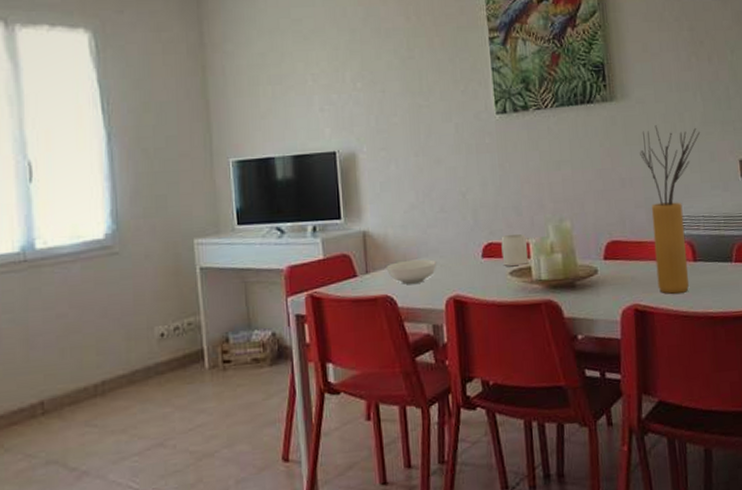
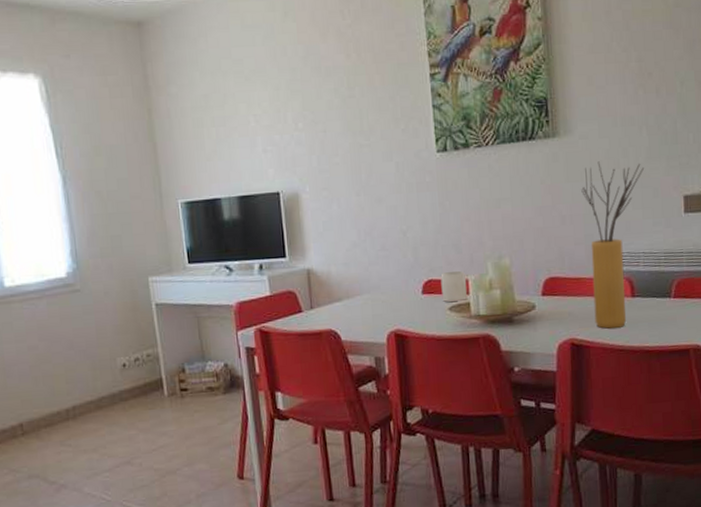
bowl: present [386,259,437,284] -> none [329,295,379,319]

